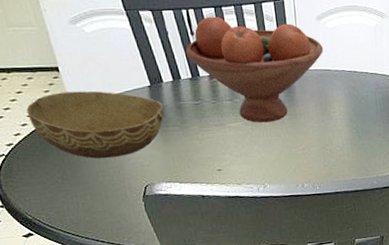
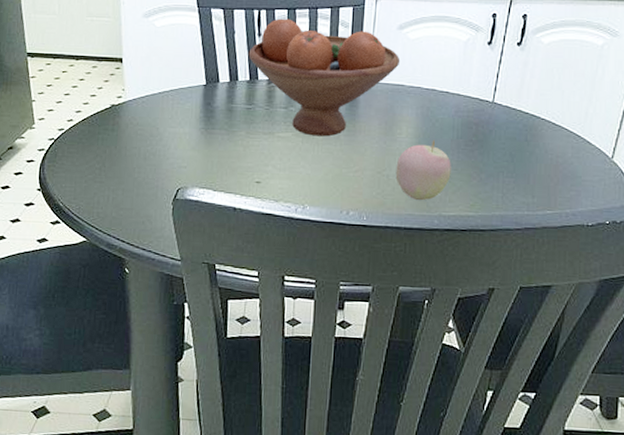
bowl: present [26,91,164,159] -> none [84,83,213,155]
apple: none [335,114,381,167] -> present [395,139,451,201]

